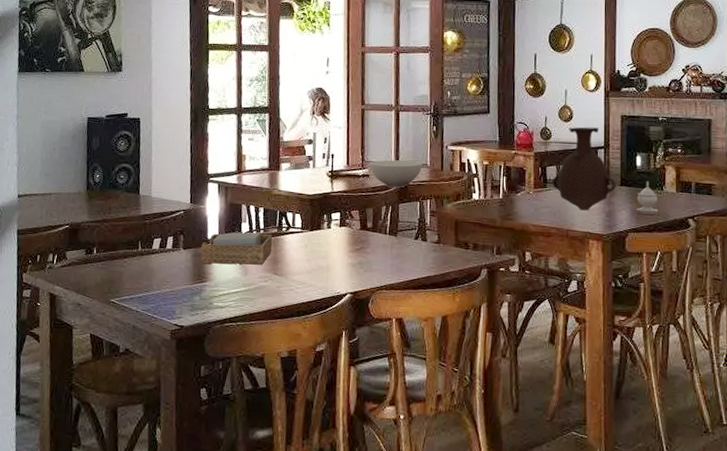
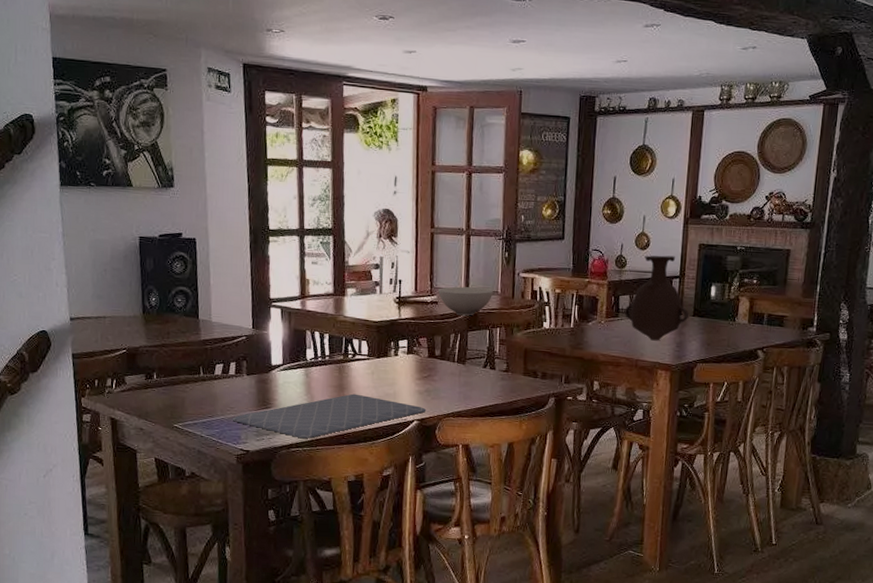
placemat: none [167,267,359,313] -> present [232,393,427,439]
napkin holder: present [200,232,273,265] -> none [265,358,339,392]
sugar bowl: present [636,181,658,215] -> none [707,311,730,346]

